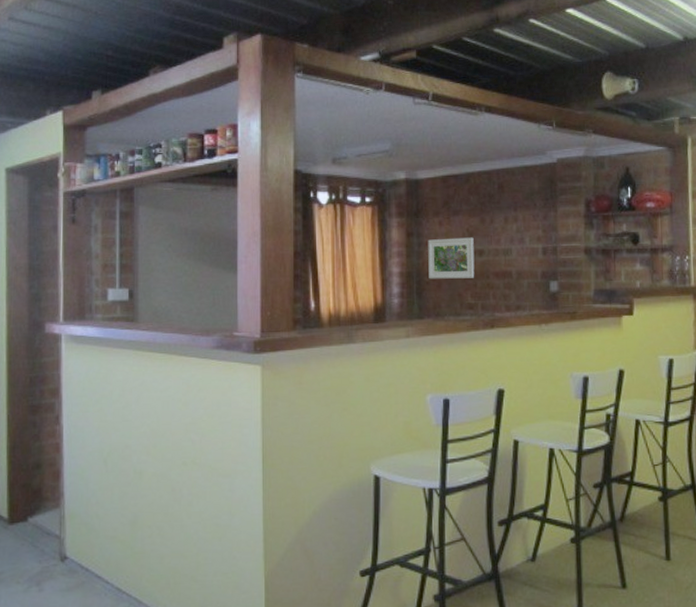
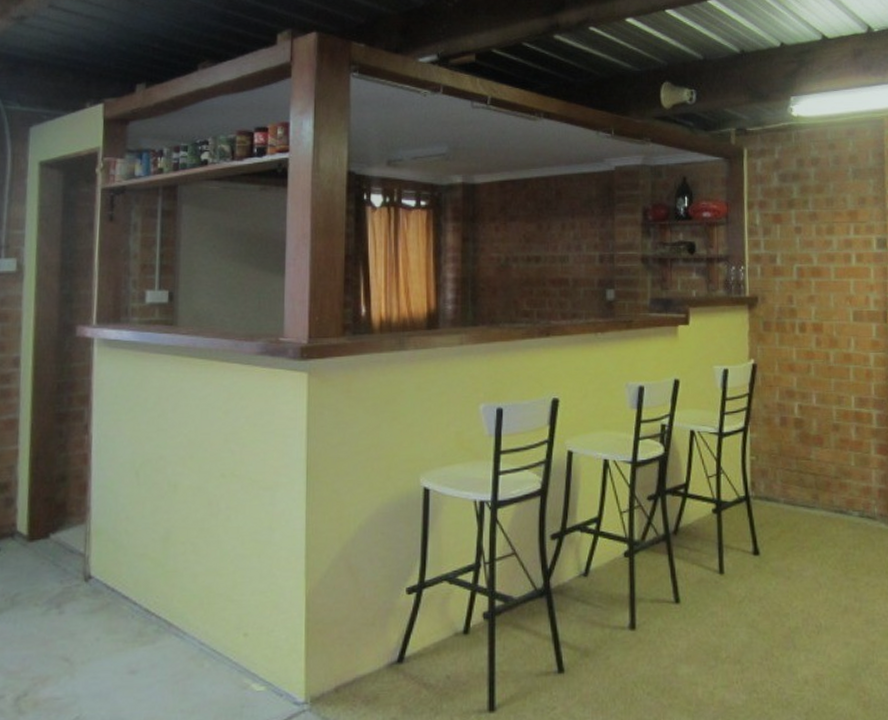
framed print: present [428,237,475,279] -> none [484,243,531,285]

